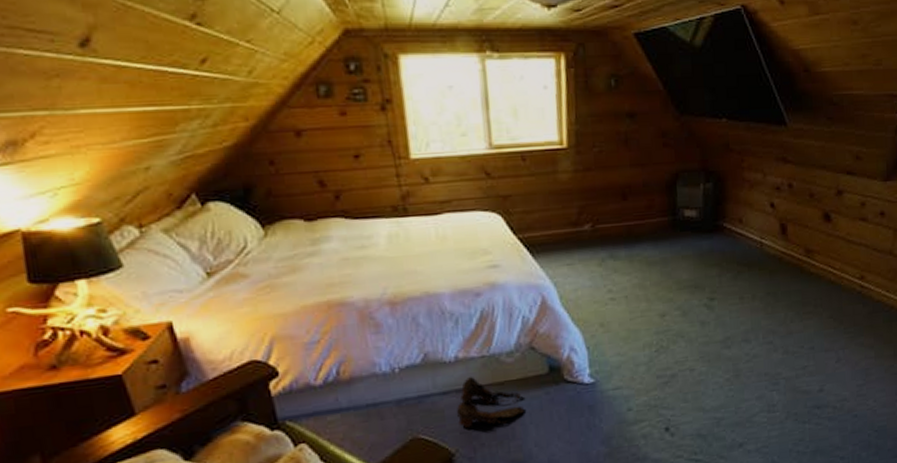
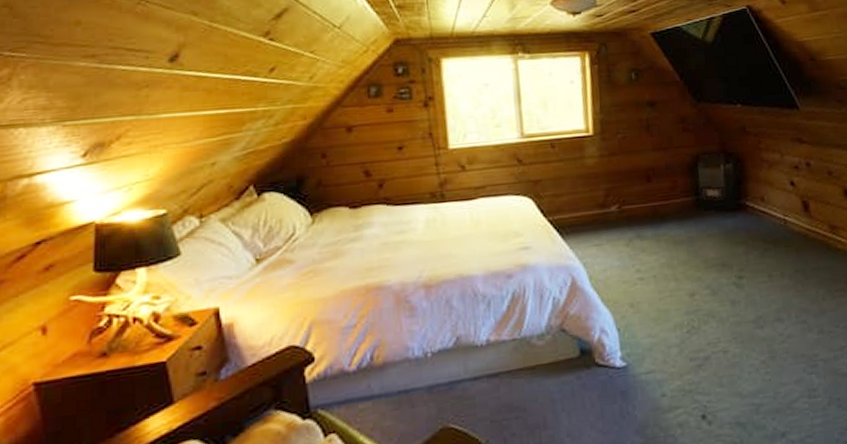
shoes: present [456,376,525,429] -> none [487,360,557,417]

